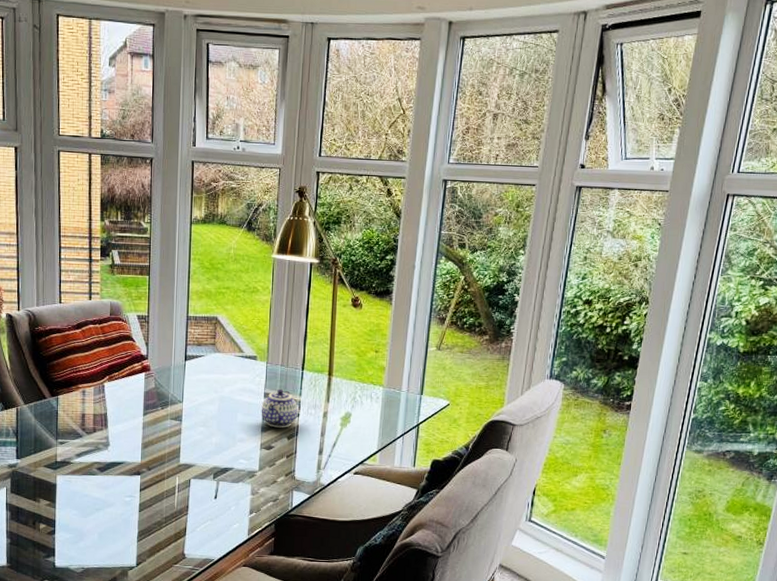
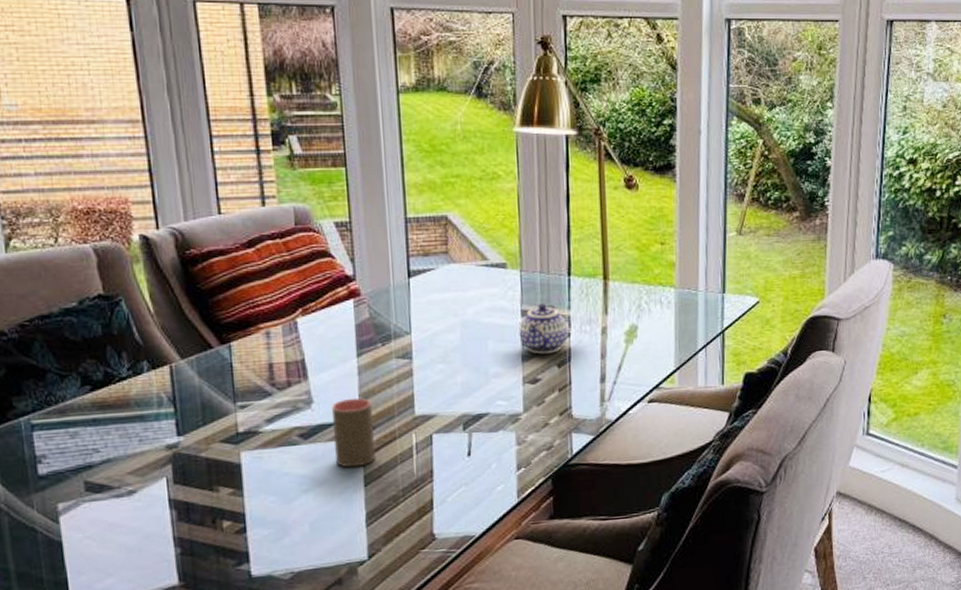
cup: none [121,445,150,497] -> present [331,397,375,468]

